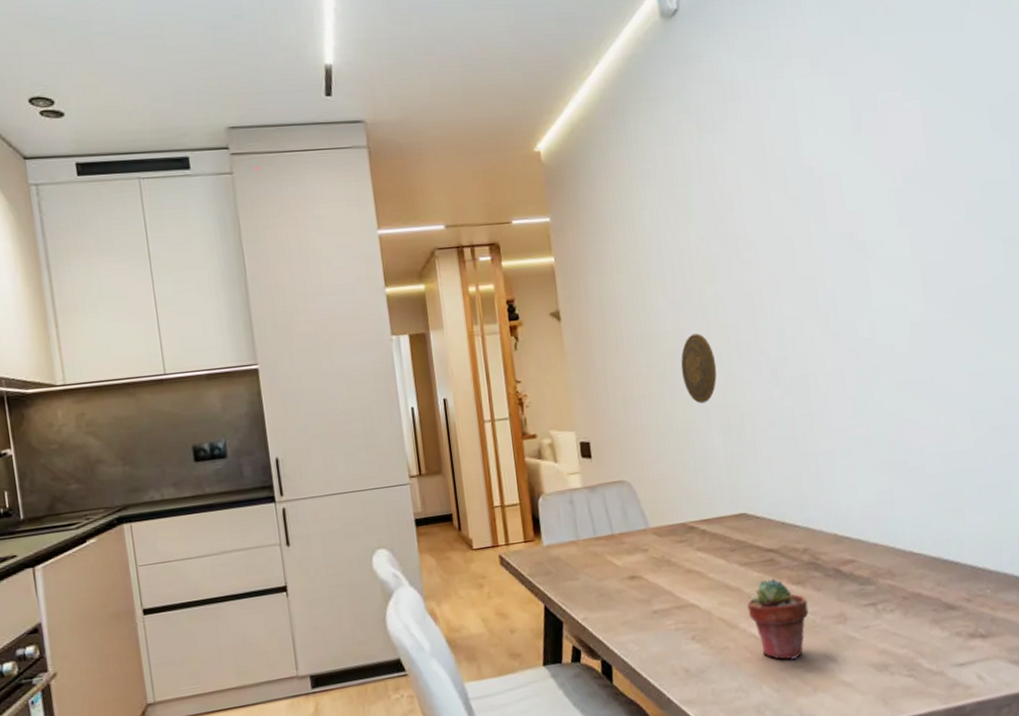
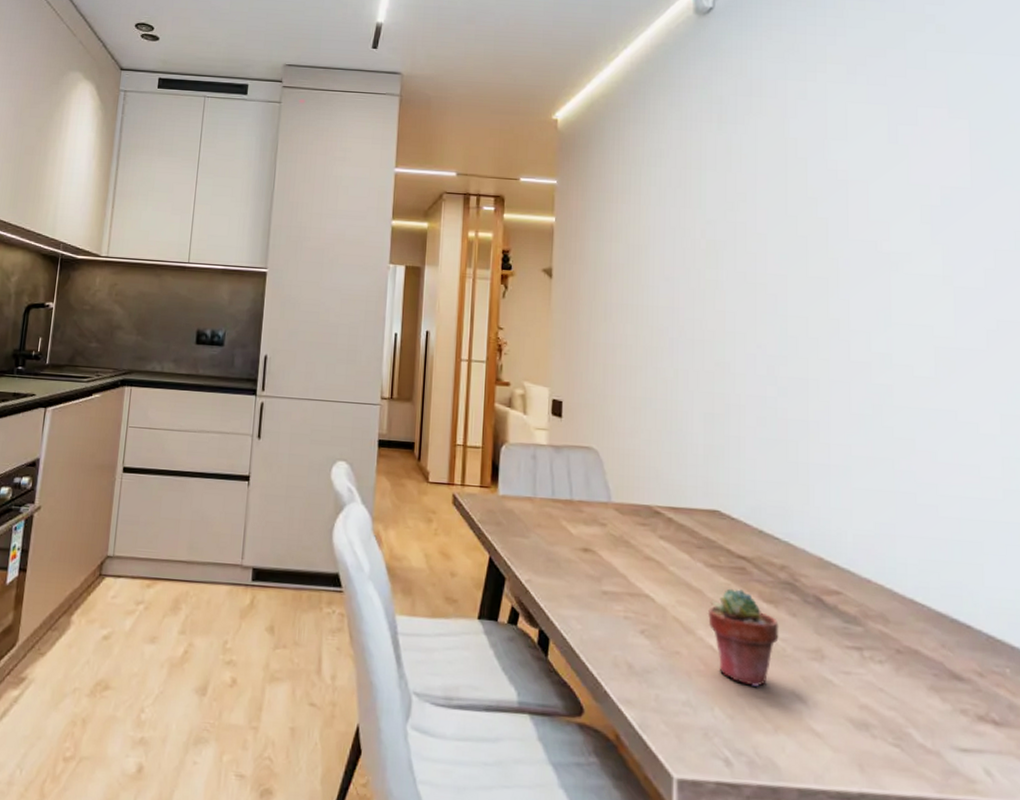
decorative plate: present [681,333,717,404] -> none [668,314,707,386]

